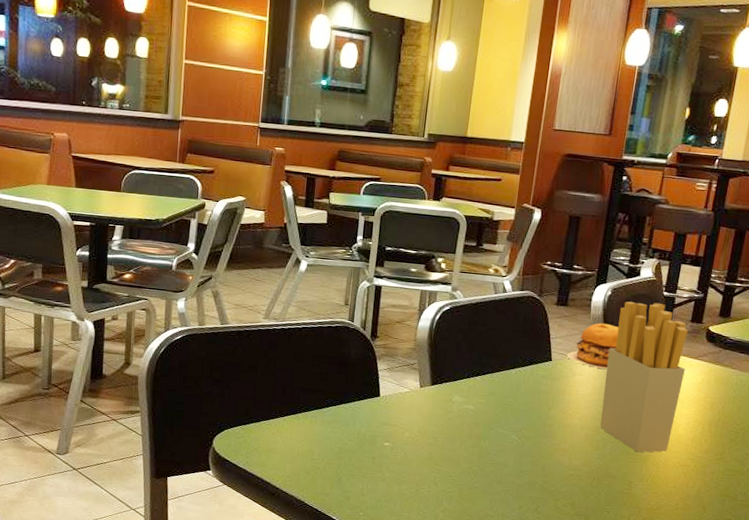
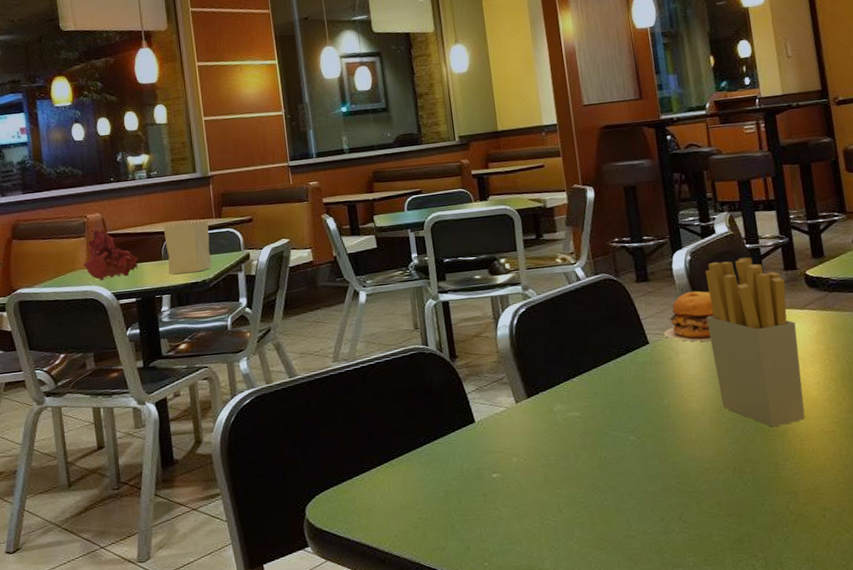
crumpled paper: none [43,148,99,200] -> present [82,228,139,281]
paper bag: none [125,159,171,211] -> present [164,220,212,275]

